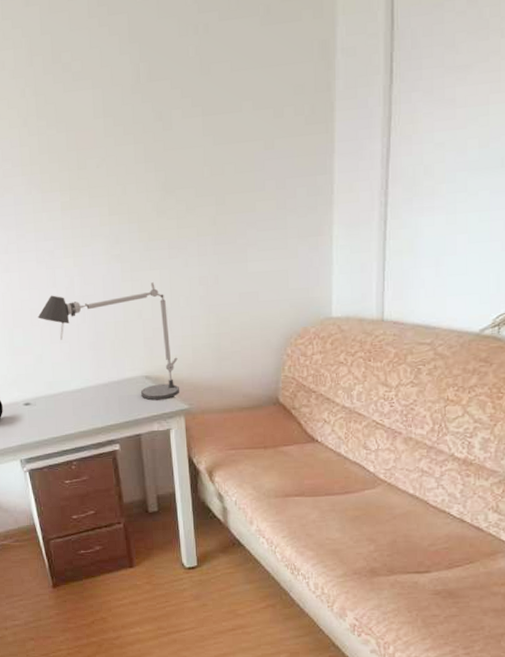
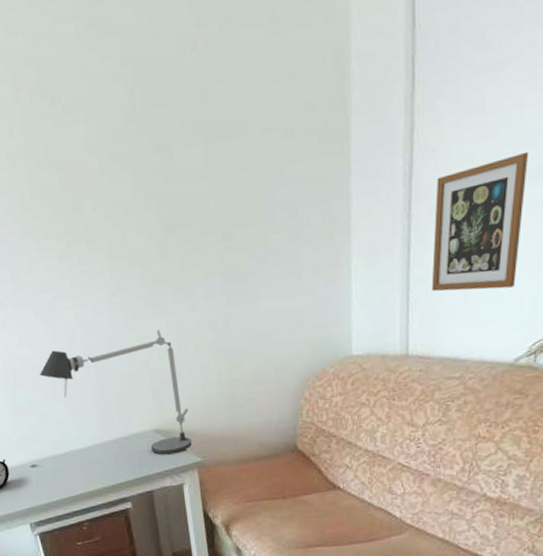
picture frame: none [405,144,494,265] -> present [431,151,529,292]

